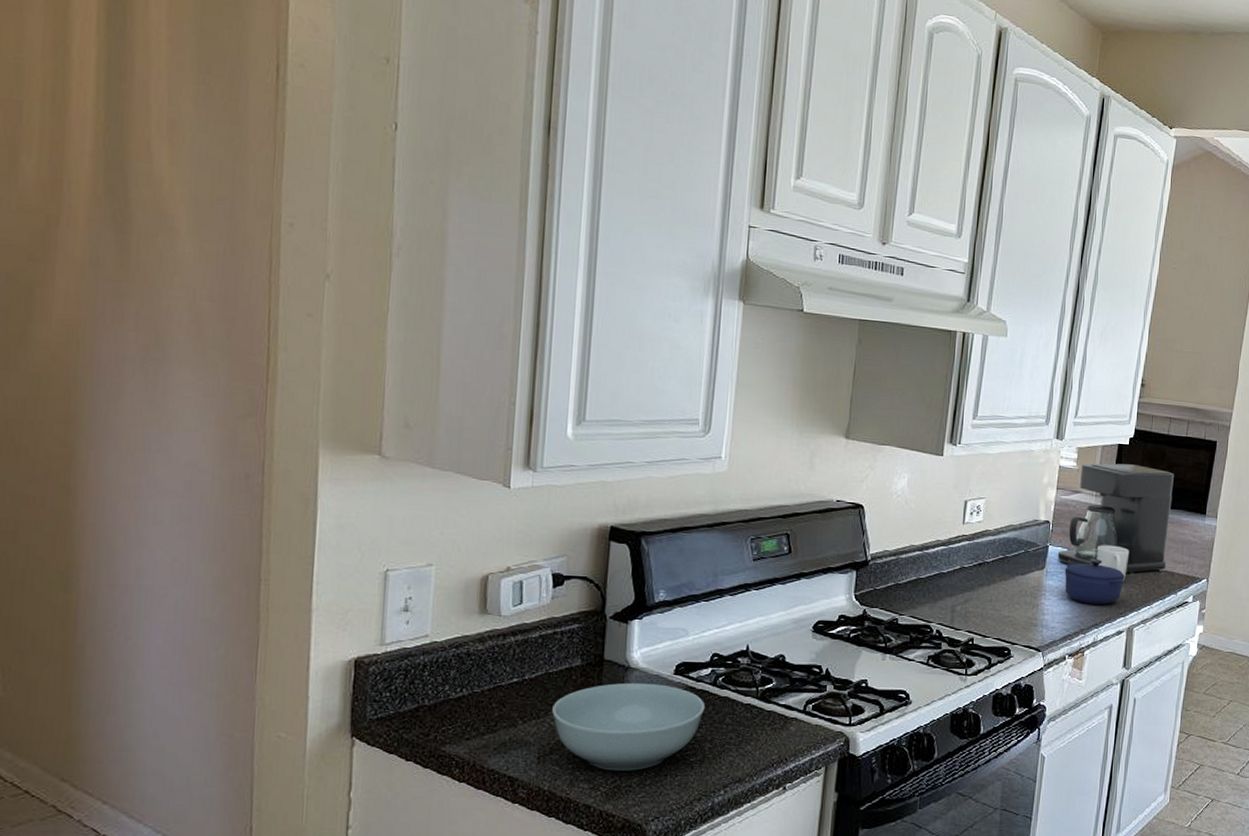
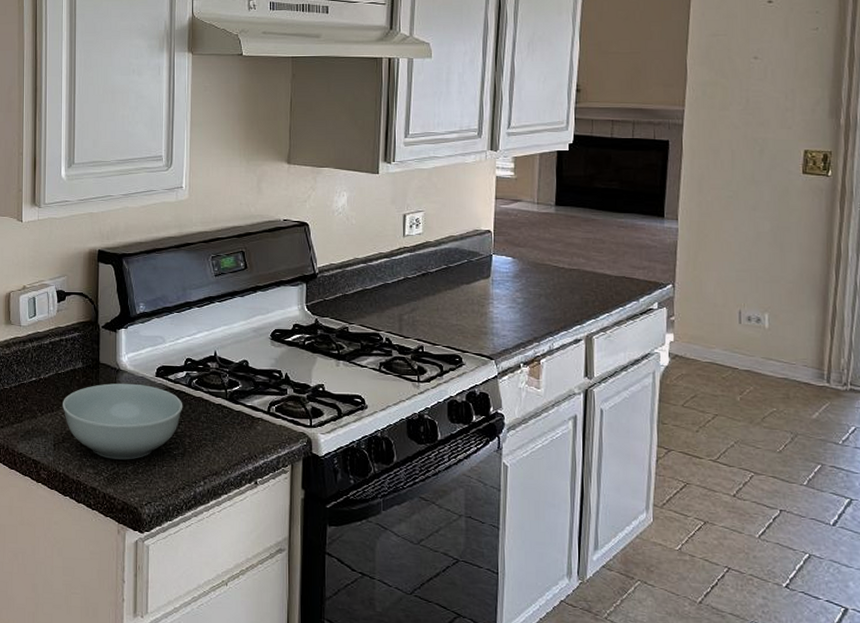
coffee maker: present [1057,463,1174,573] -> none [502,170,624,280]
cooking pot: present [1064,559,1125,606] -> none [511,267,577,313]
mug: present [1096,545,1130,582] -> none [543,252,581,289]

